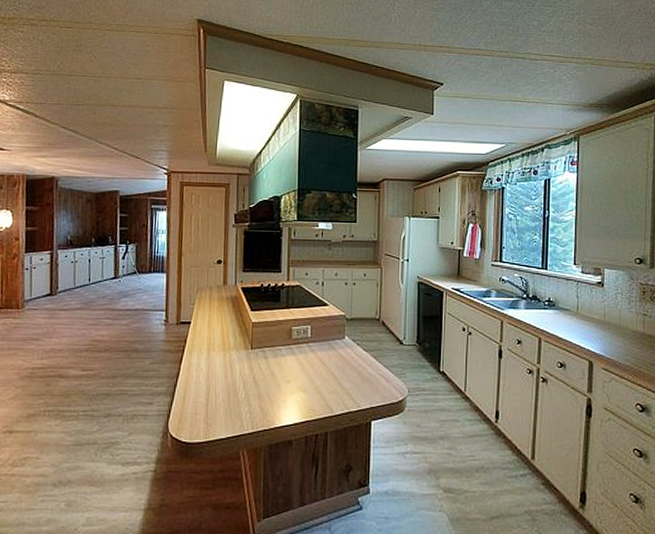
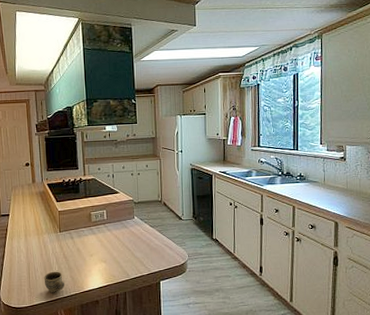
cup: none [225,398,252,426] -> present [44,271,65,292]

